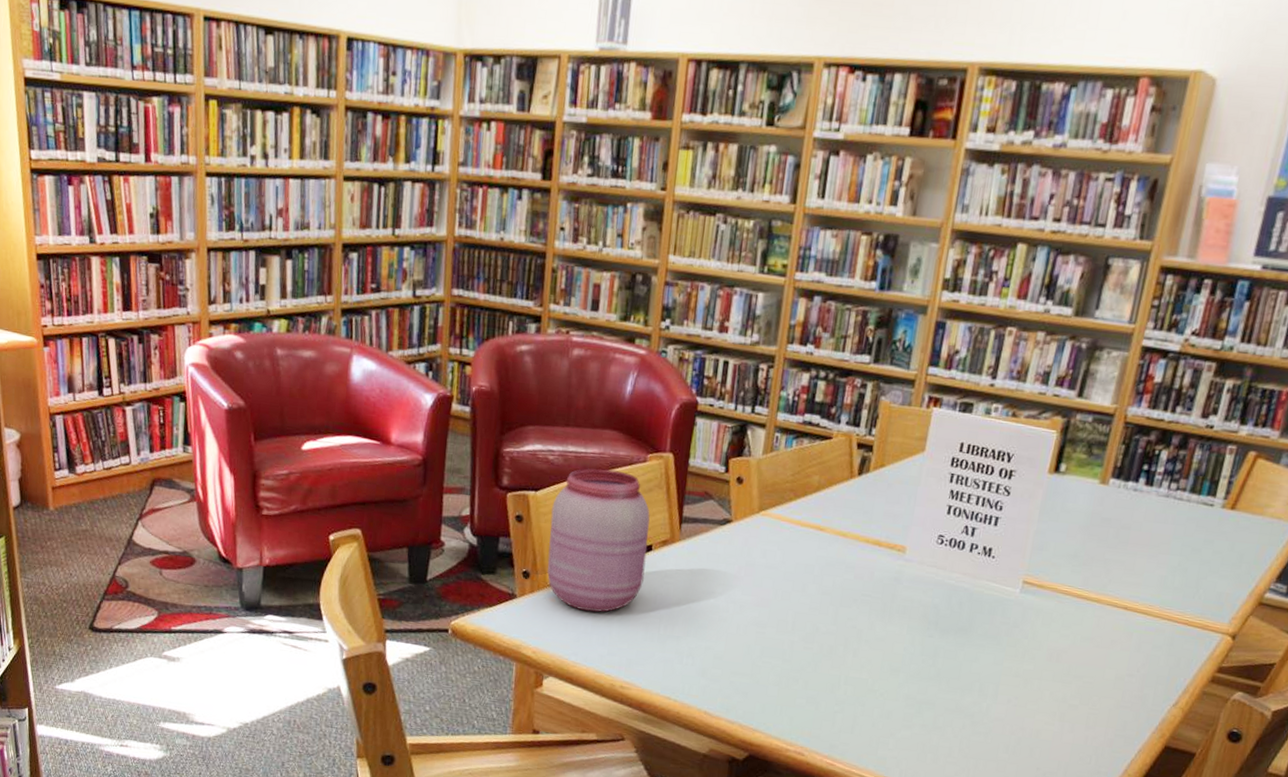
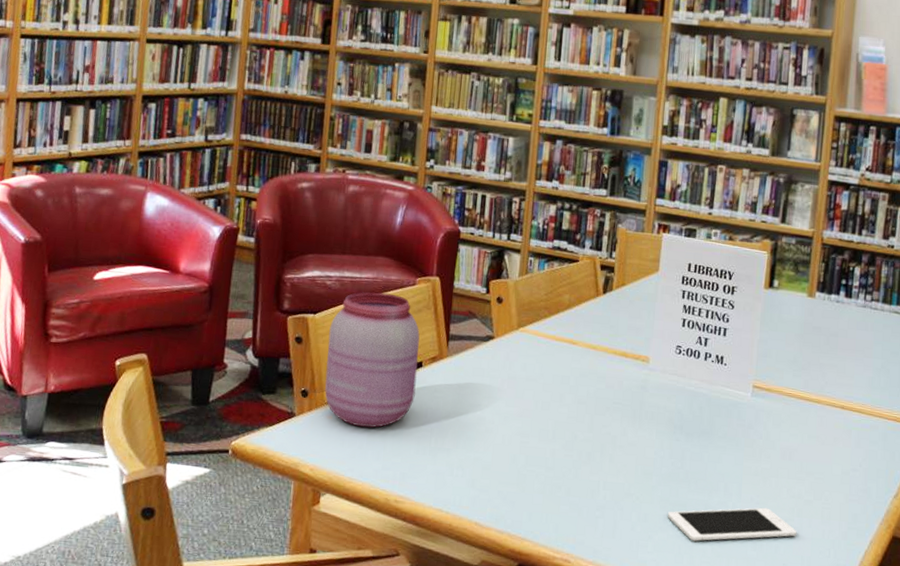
cell phone: none [912,709,1057,741] -> present [667,507,797,542]

